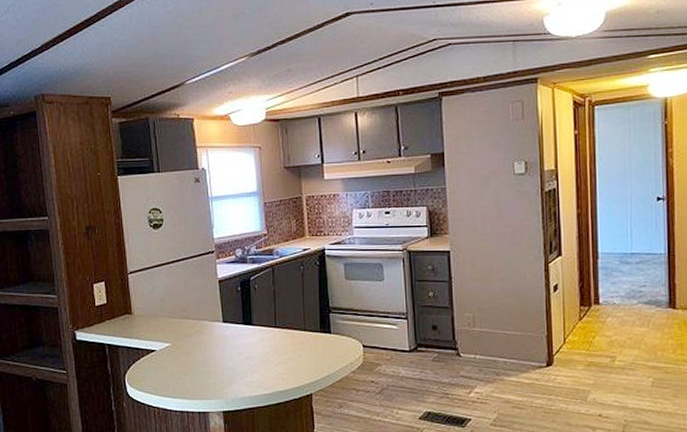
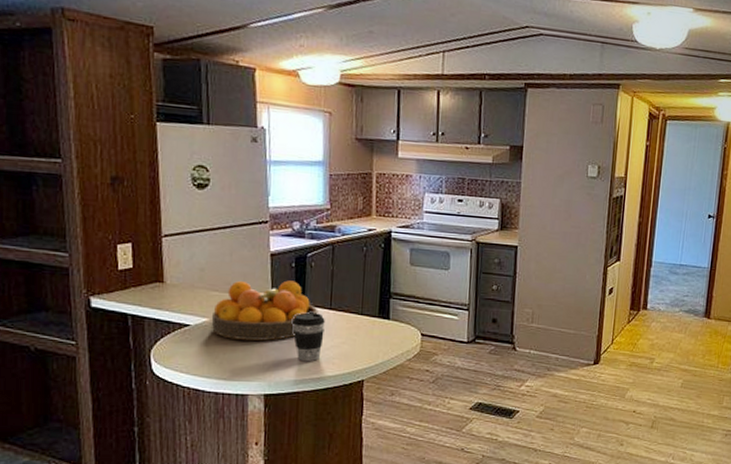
fruit bowl: none [172,303,265,361] -> present [211,280,318,341]
coffee cup: none [241,332,272,379] -> present [291,312,325,362]

